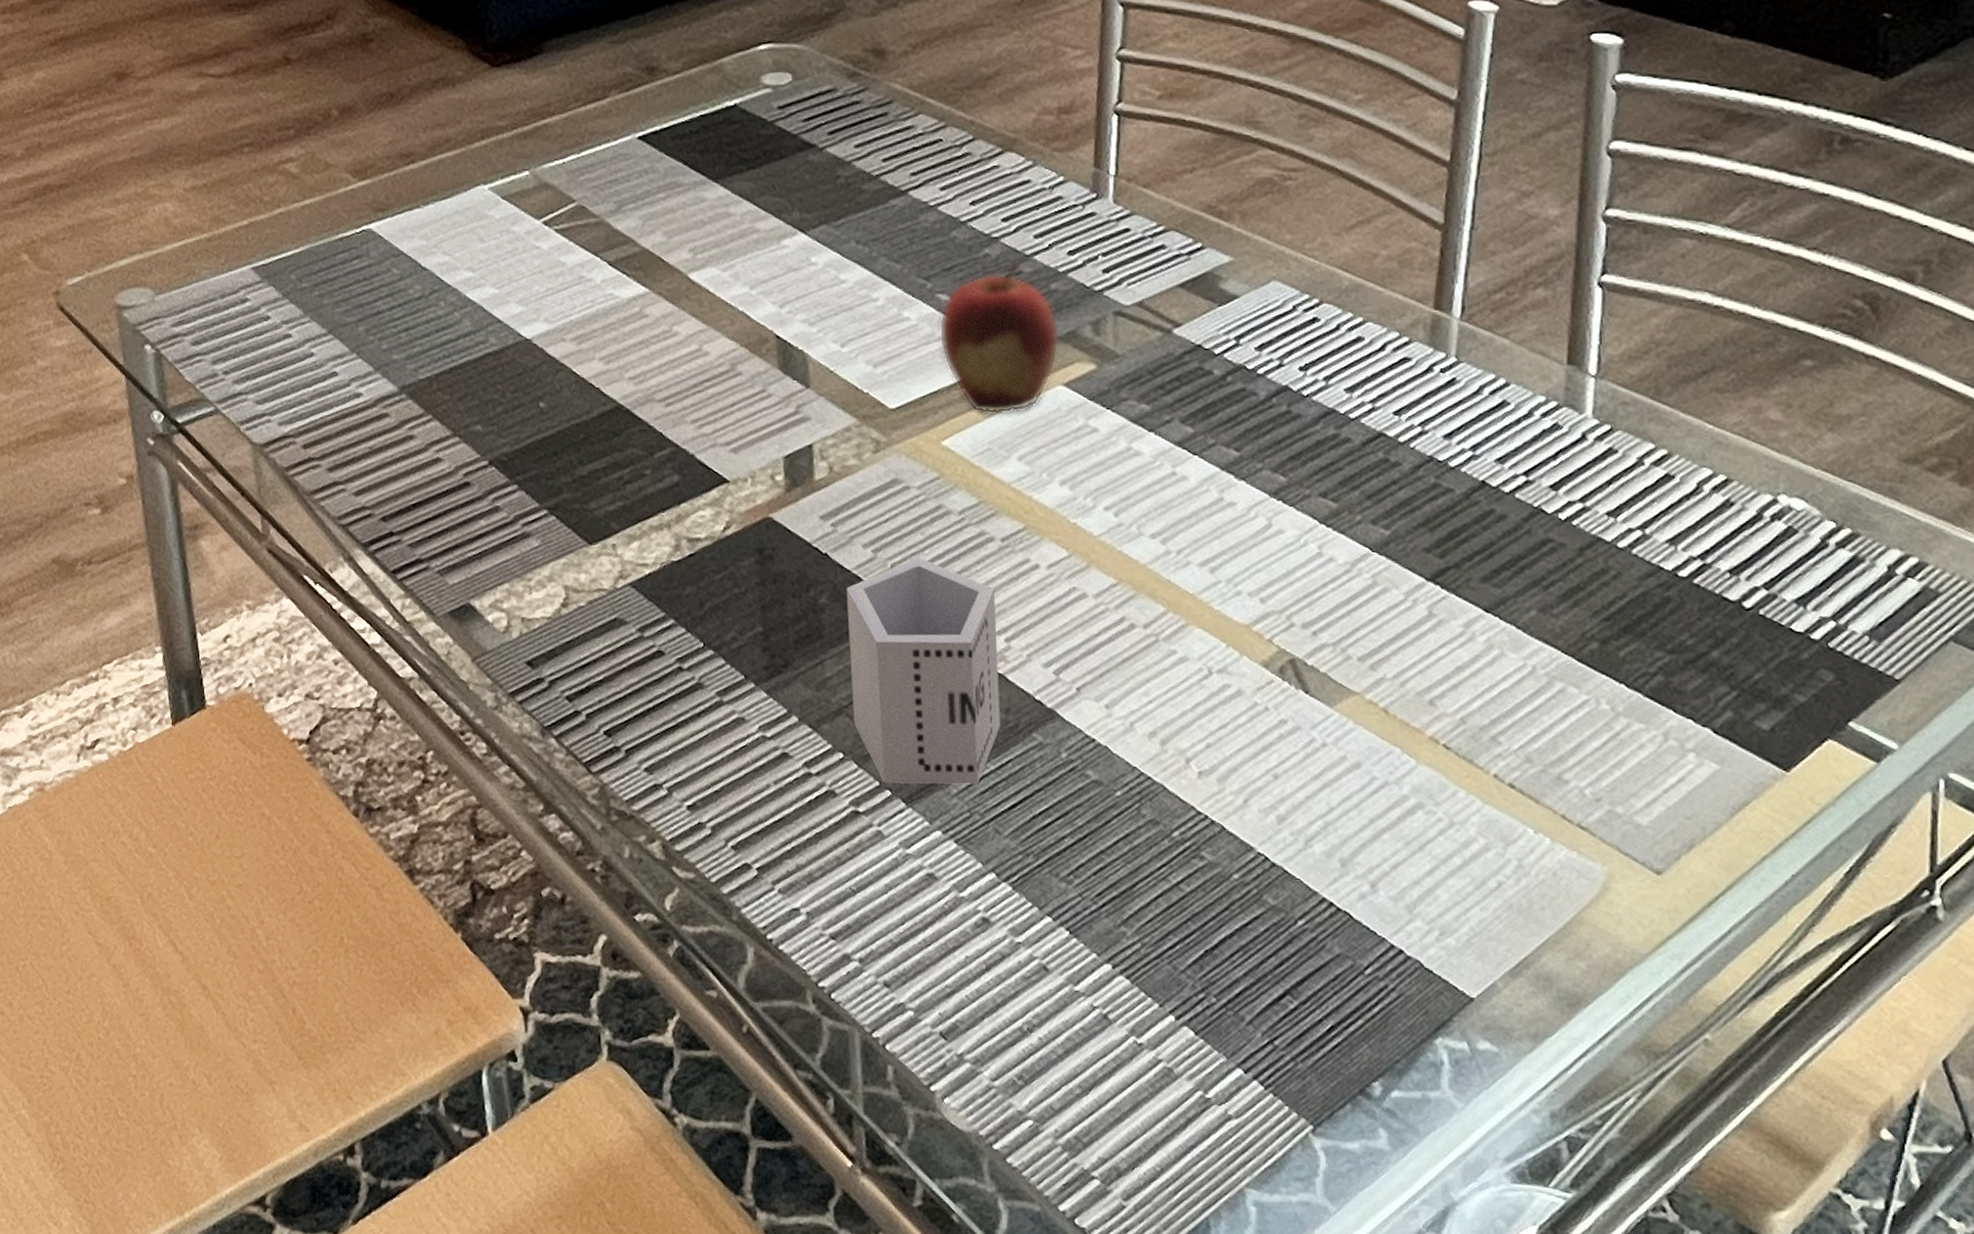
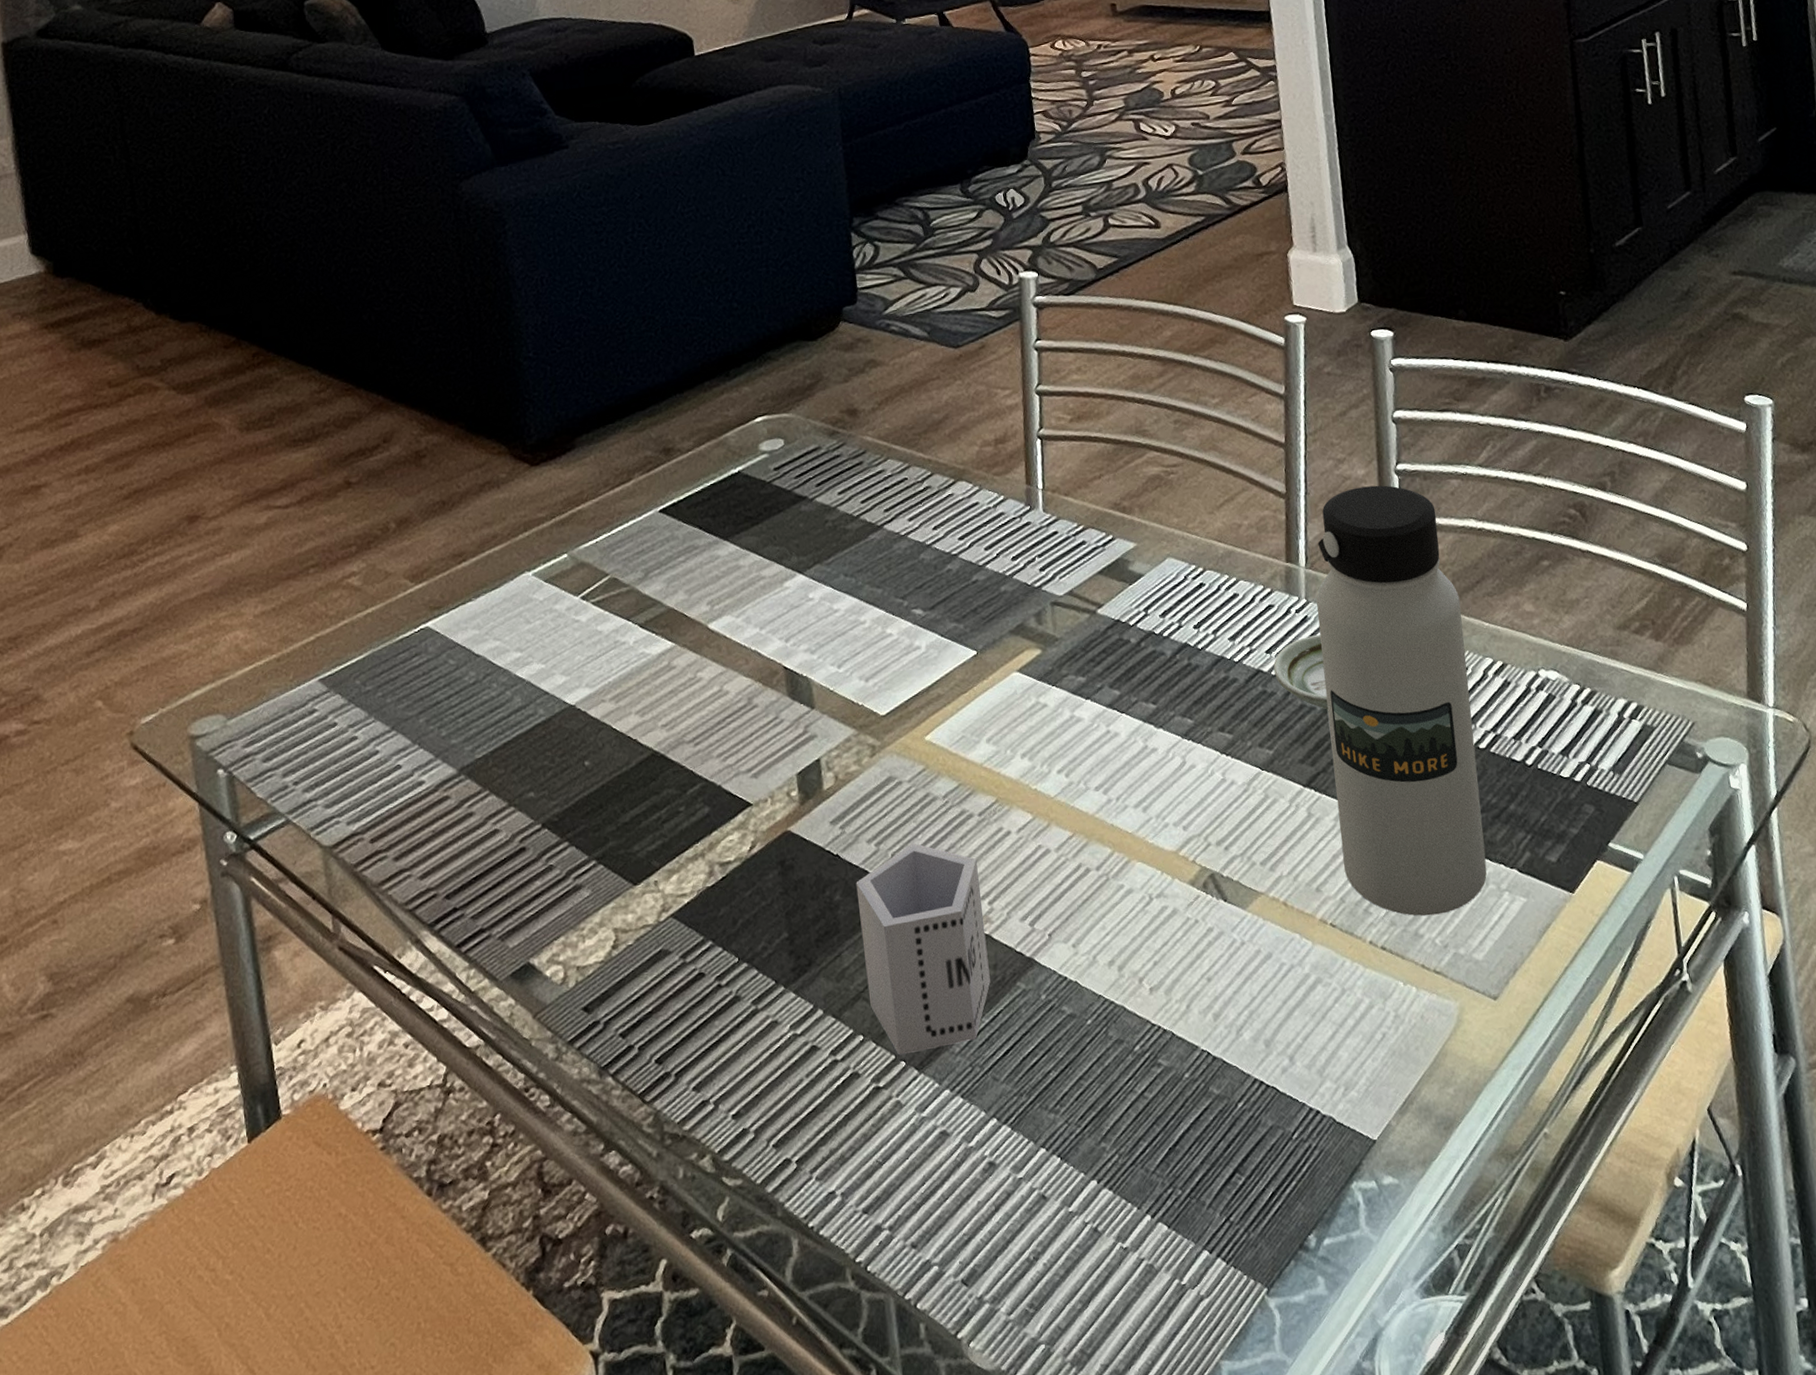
fruit: present [938,260,1060,415] -> none [915,571,1012,707]
saucer: none [1402,402,1473,495] -> present [1274,634,1329,710]
water bottle: none [1469,230,1676,762] -> present [1316,485,1487,916]

